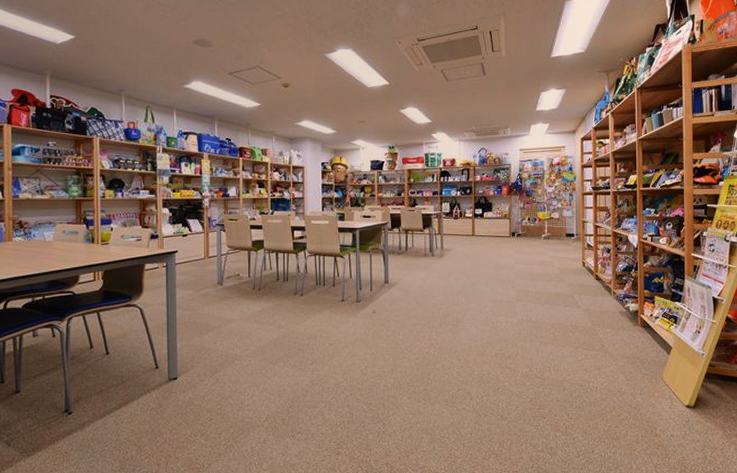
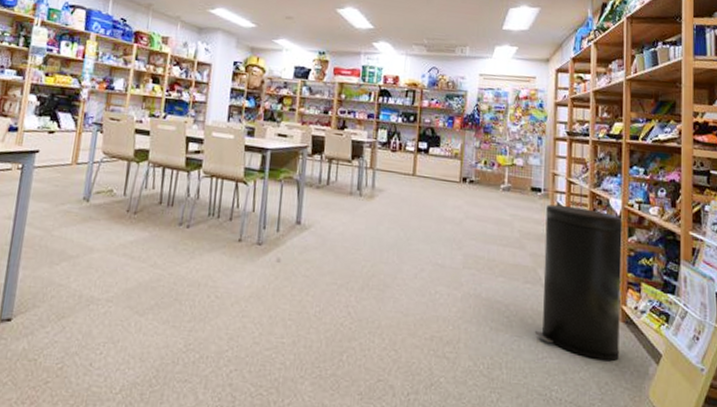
pedal bin: none [574,245,639,357] -> present [534,204,622,362]

